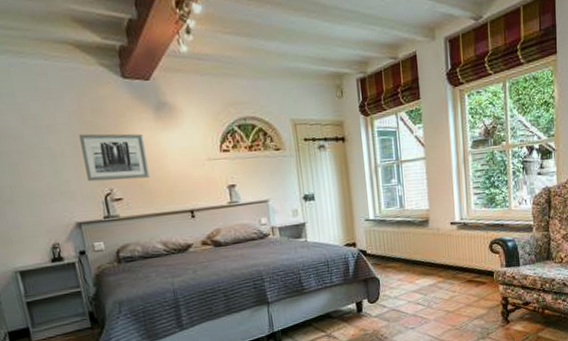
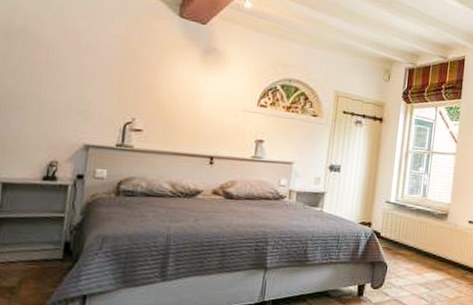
wall art: present [79,133,150,182] -> none [112,59,183,115]

